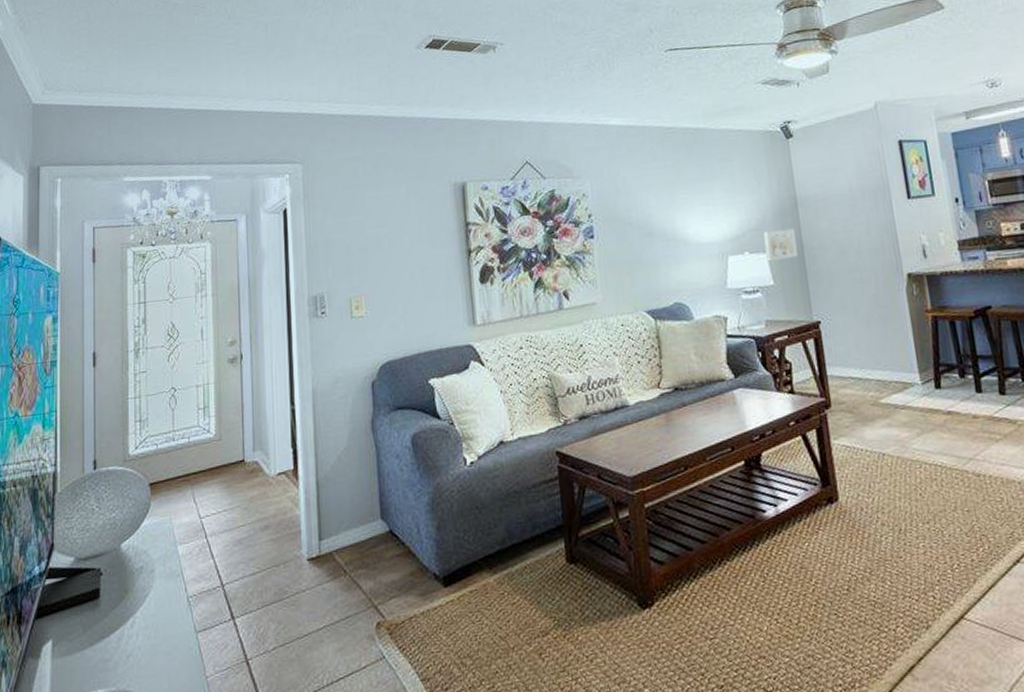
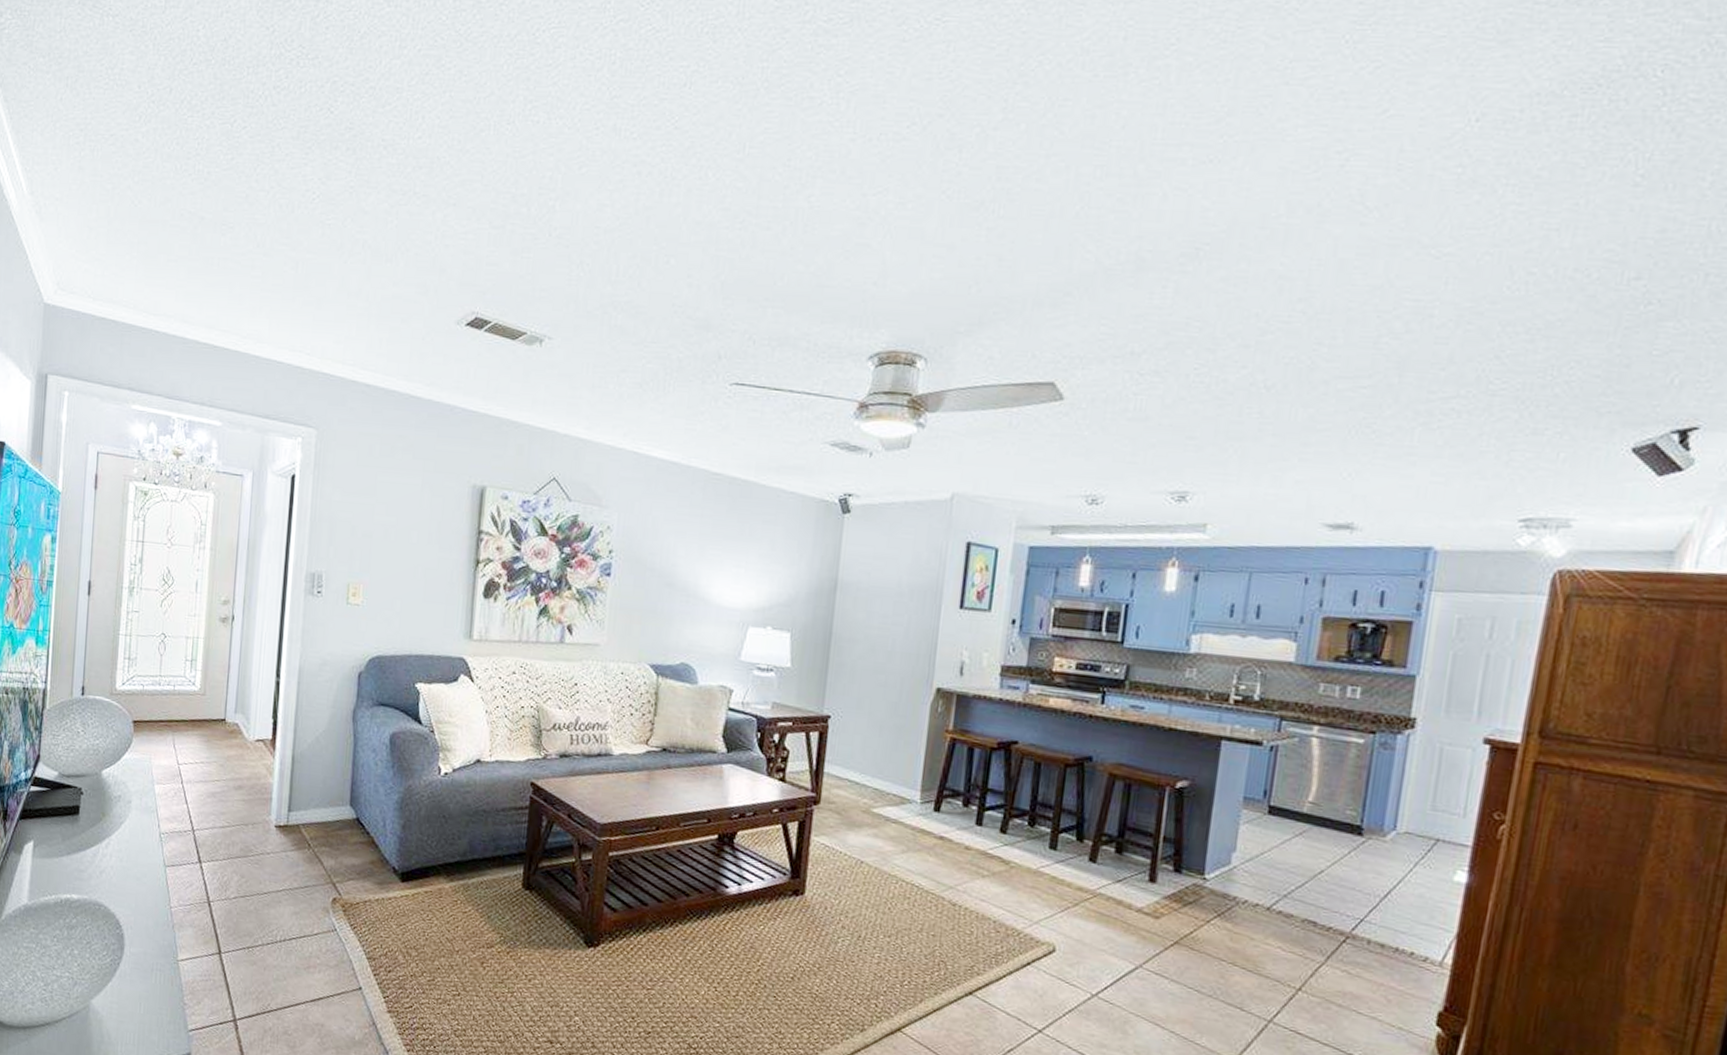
wall art: present [763,228,798,262] -> none [789,609,828,644]

